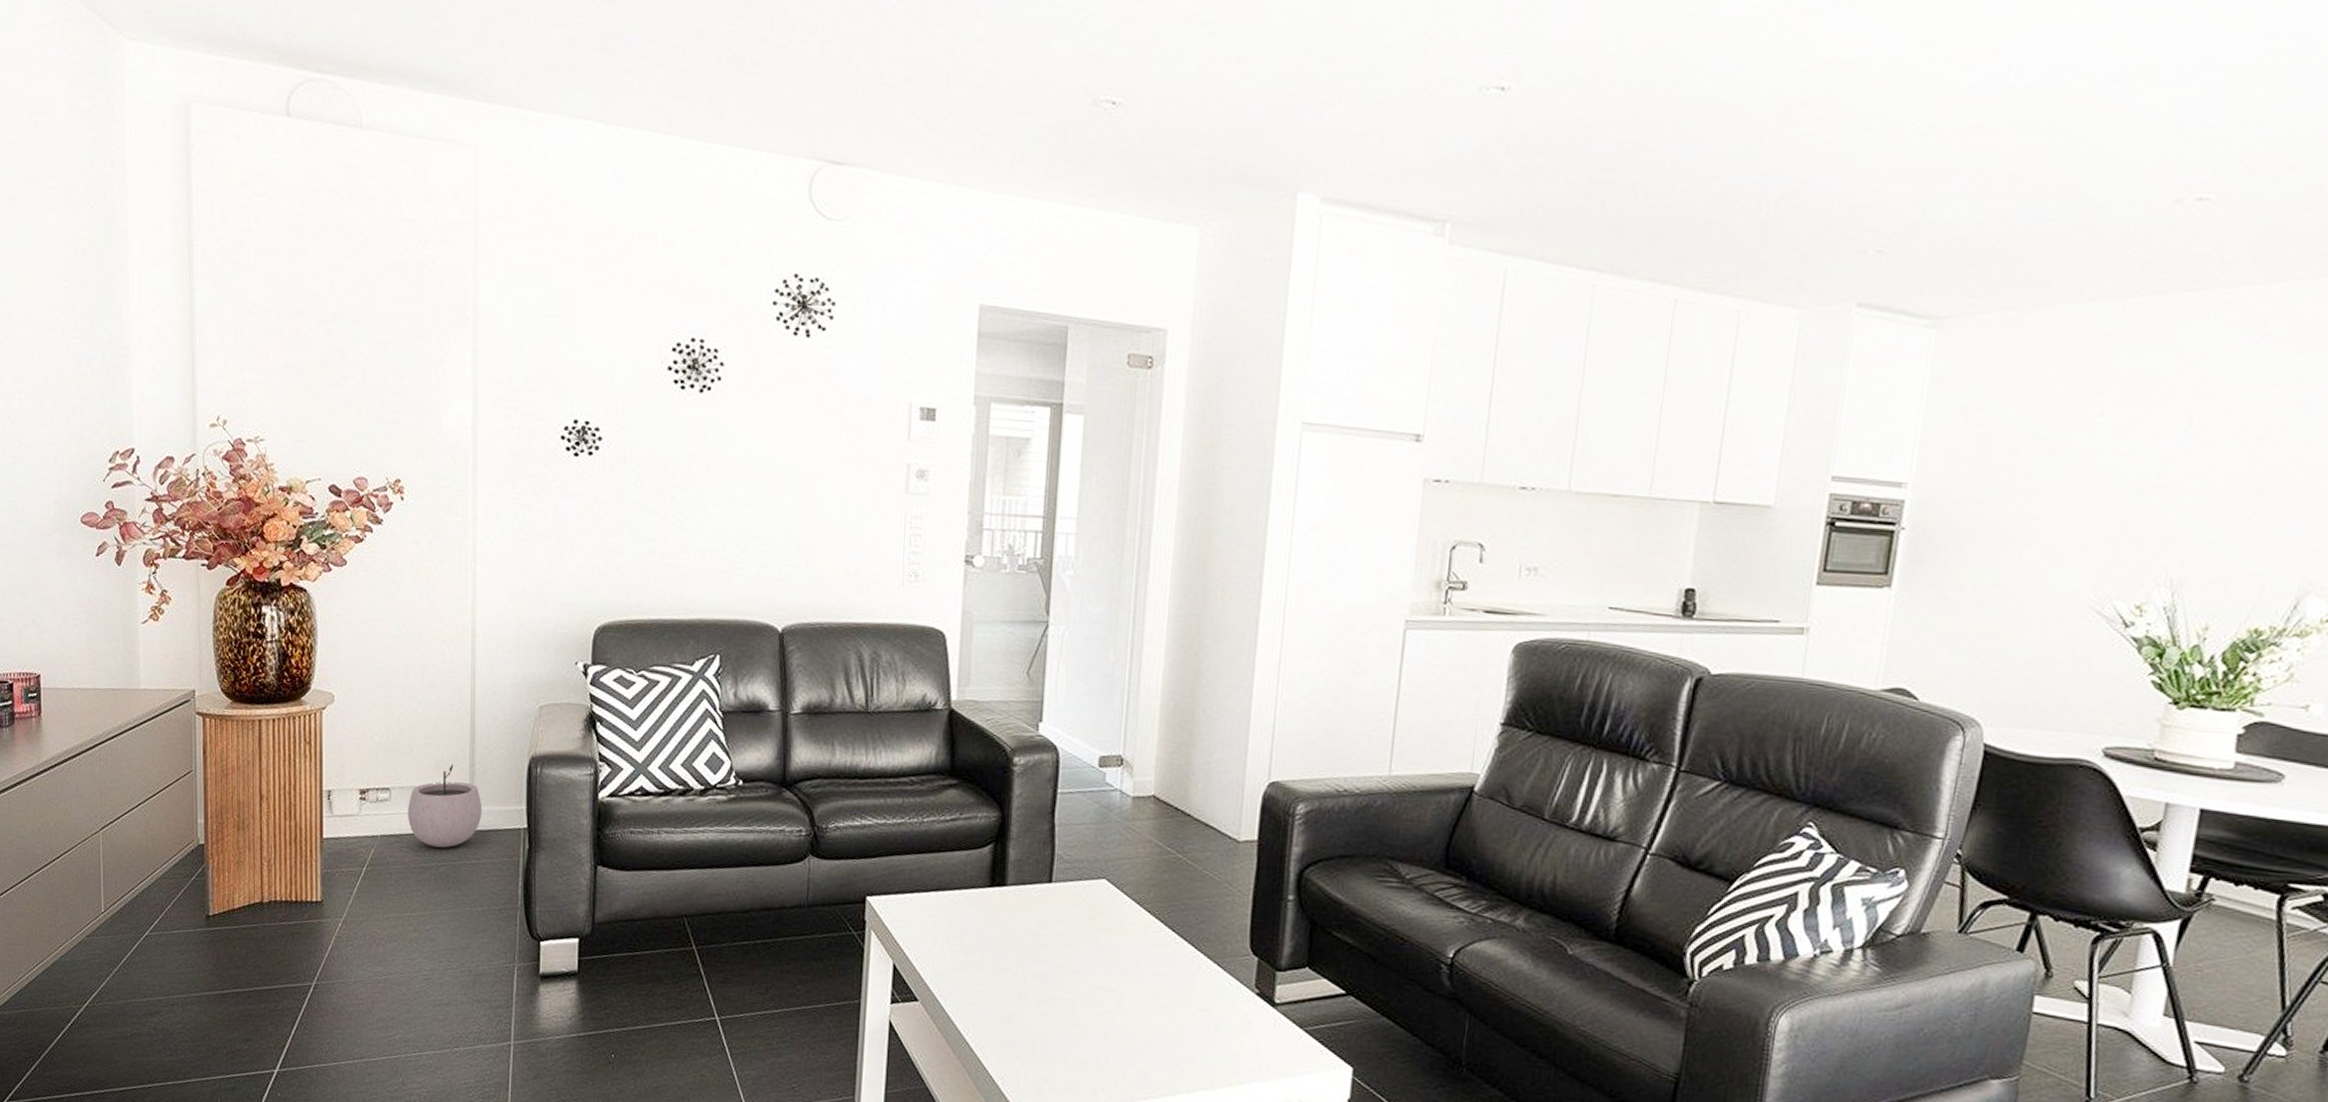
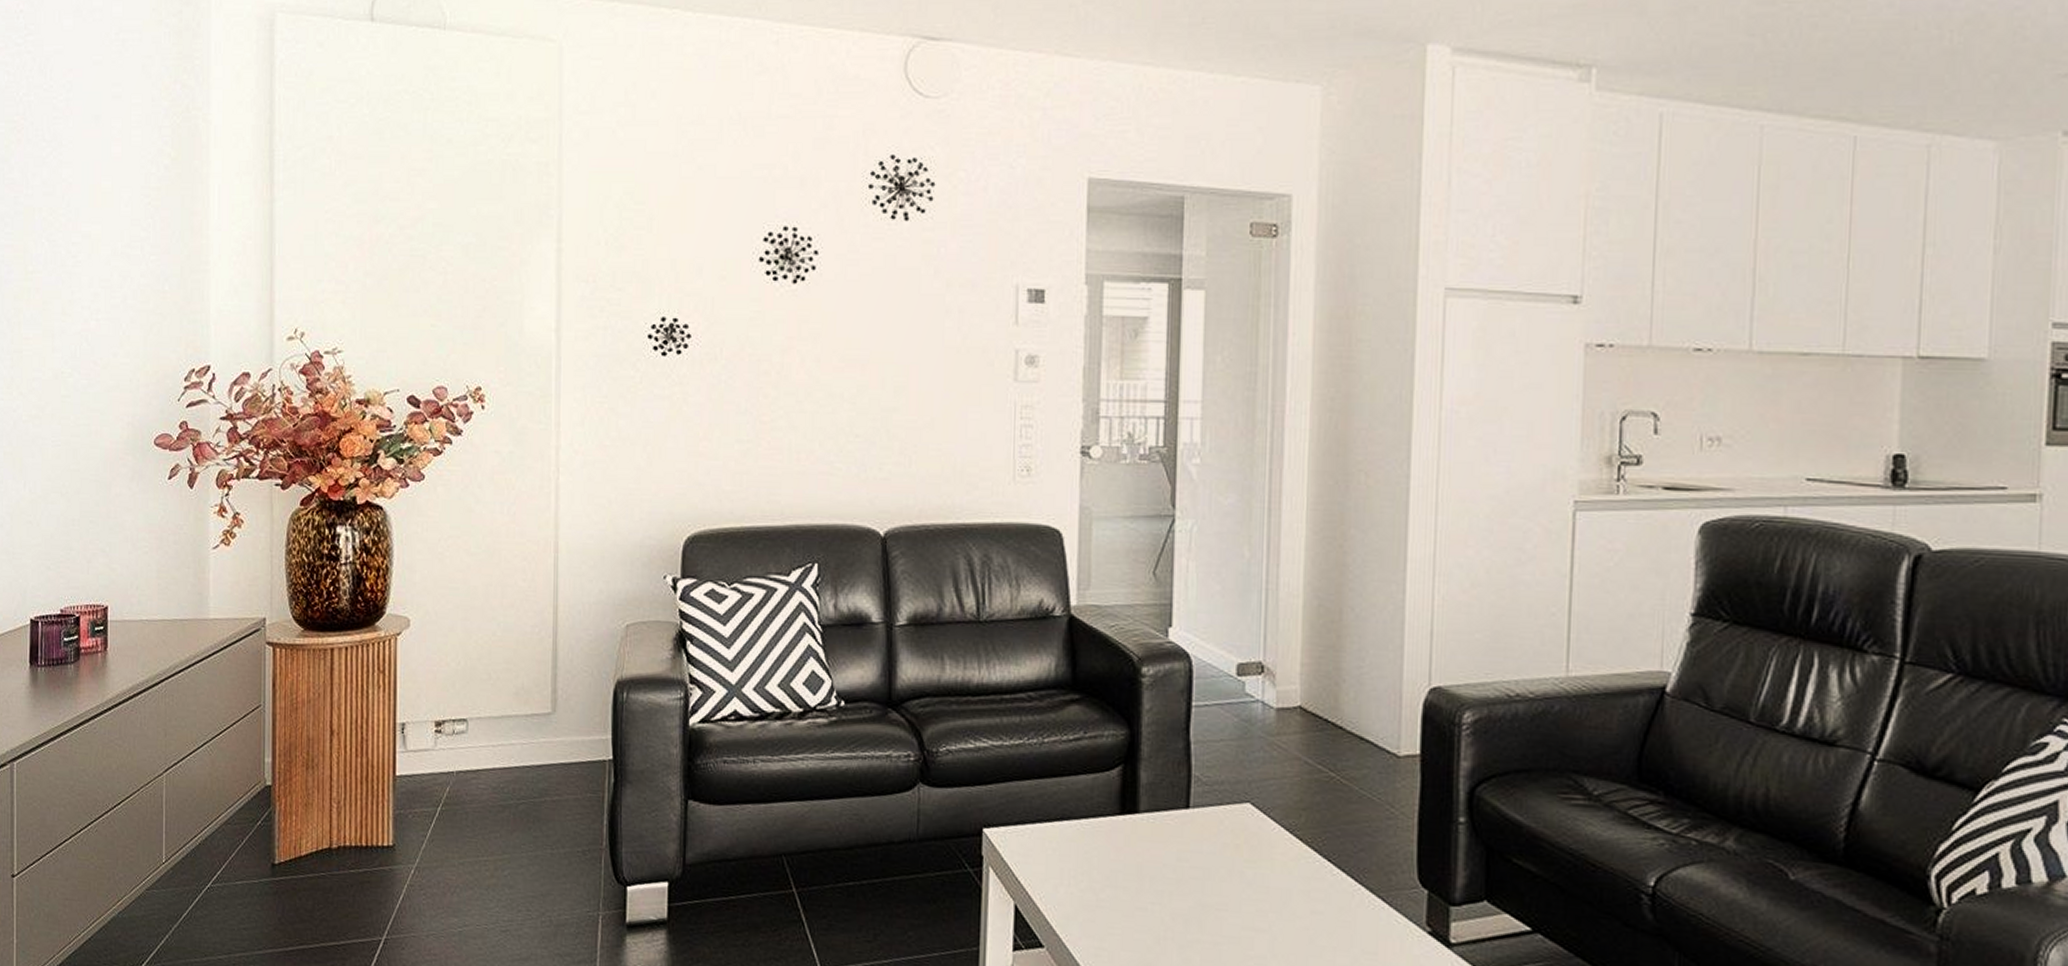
plant pot: present [408,764,482,848] -> none [486,691,565,784]

